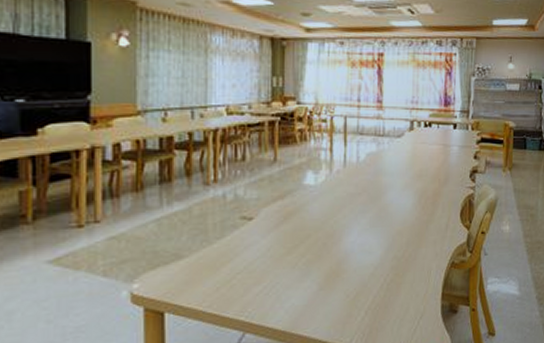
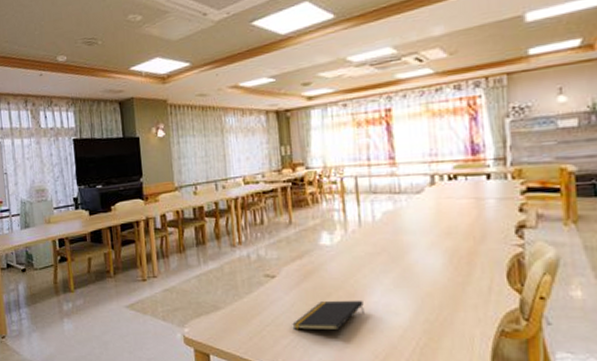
notepad: none [266,240,341,275] -> present [292,300,364,331]

